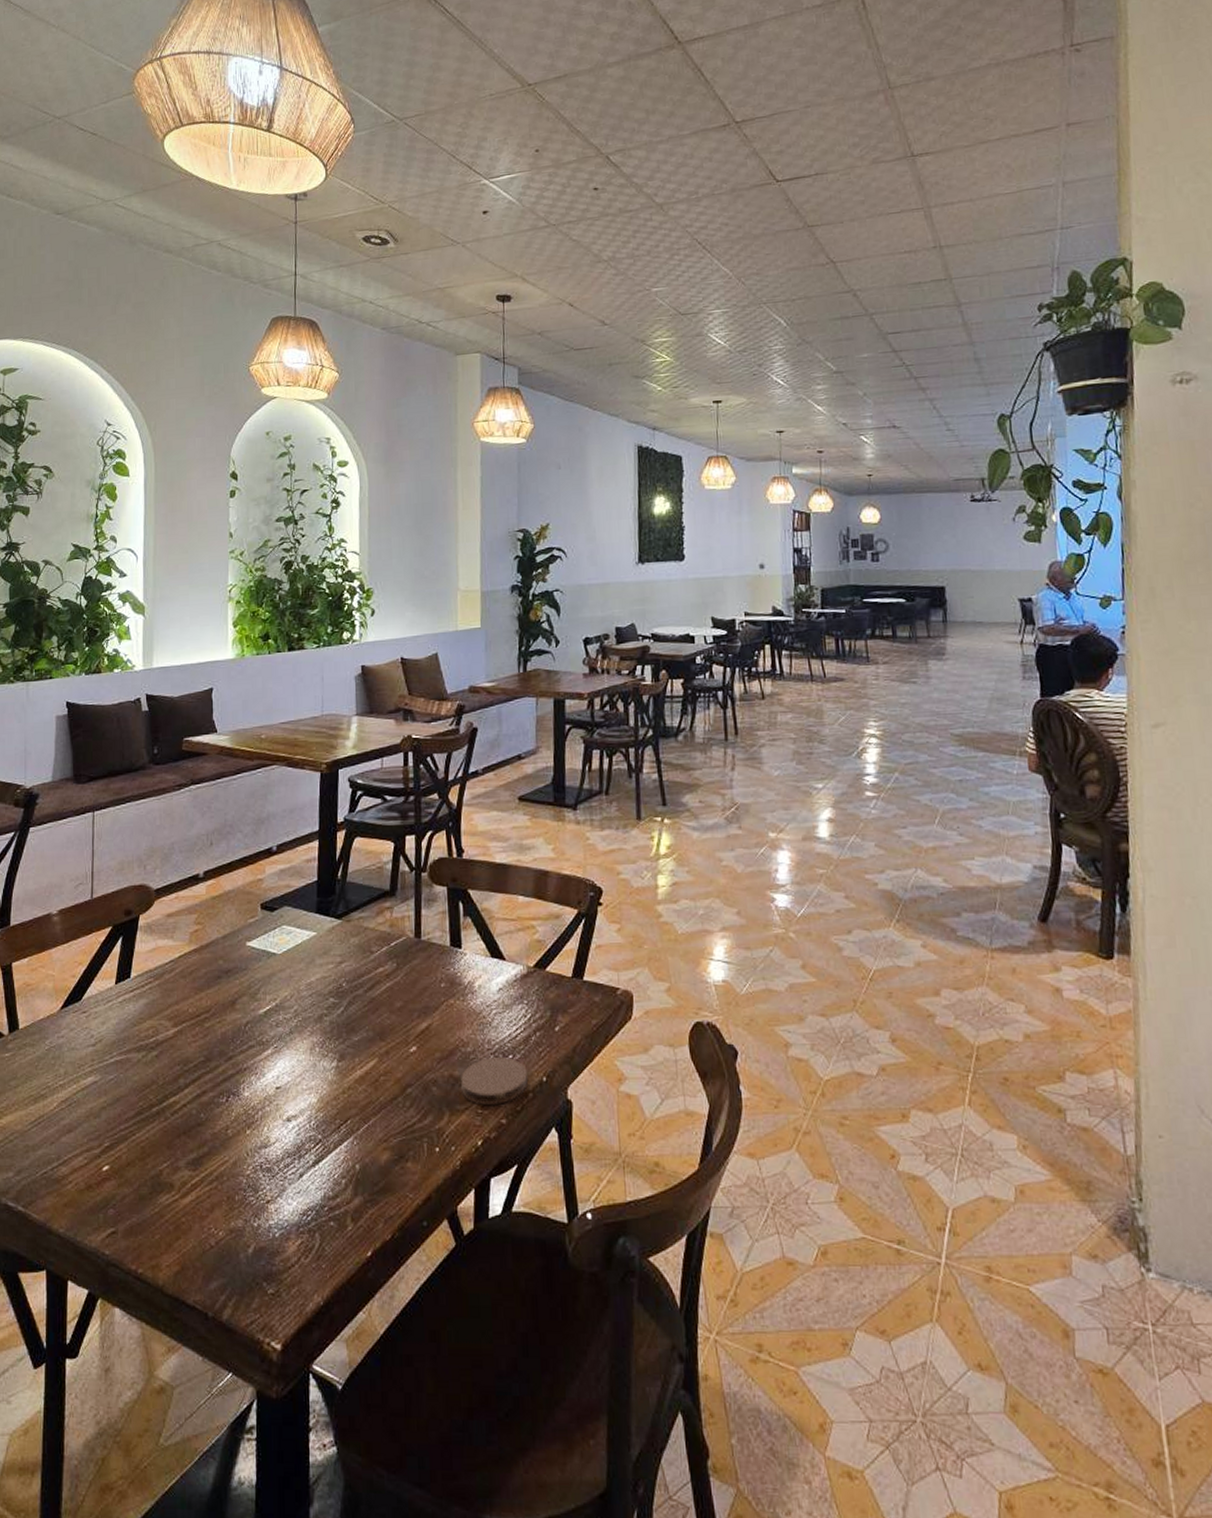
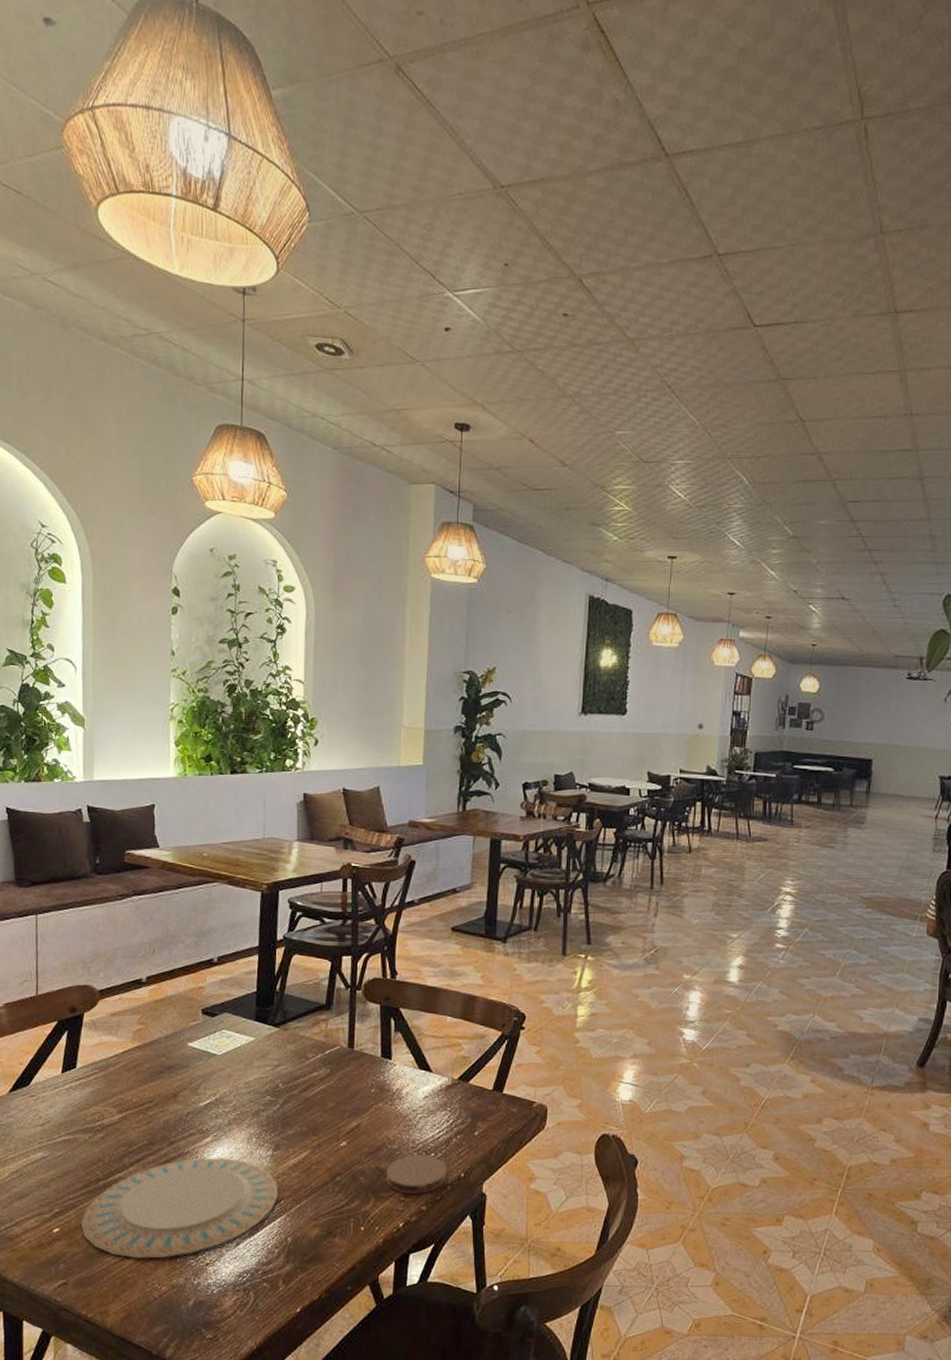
plate: none [132,1071,344,1197] -> present [80,1157,278,1259]

